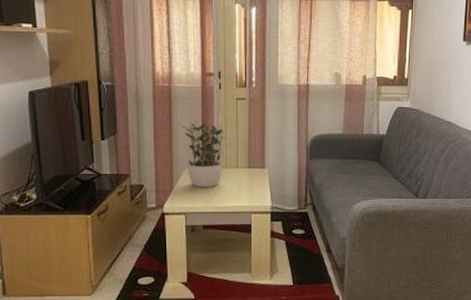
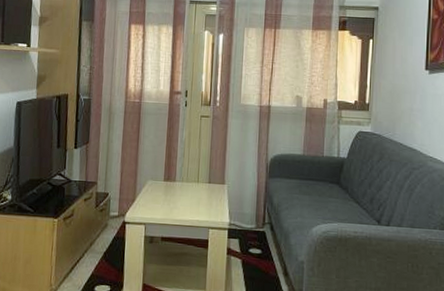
potted plant: present [182,121,227,187] -> none [148,135,190,200]

